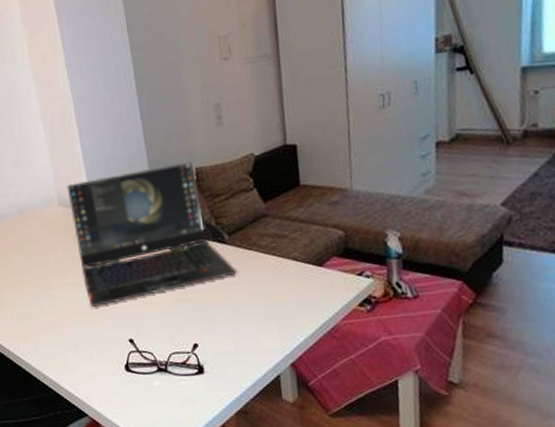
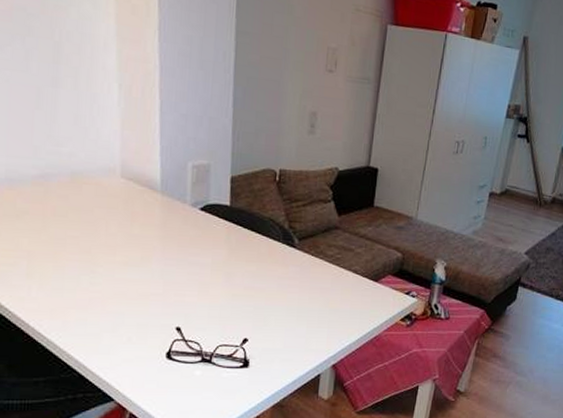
laptop computer: present [66,161,237,307] -> none [134,156,300,290]

